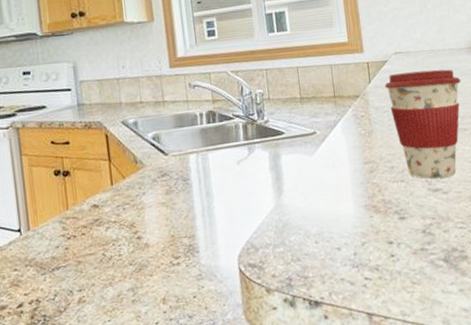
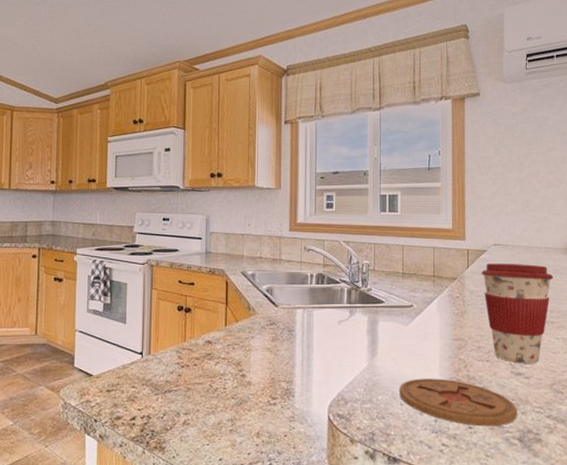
coaster: none [312,207,440,254] -> present [399,378,517,427]

